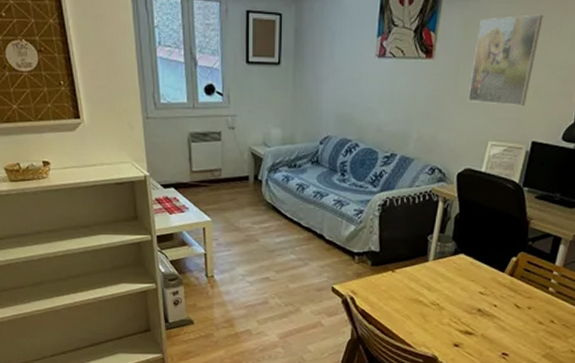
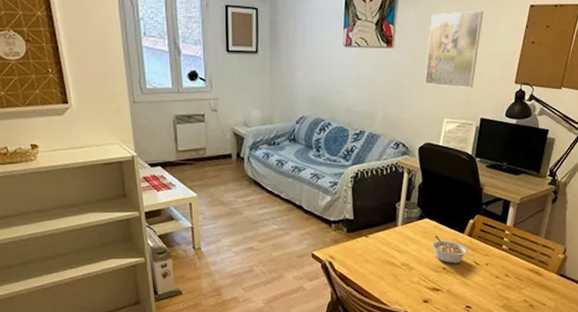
legume: none [466,273,508,306] -> present [432,235,468,264]

